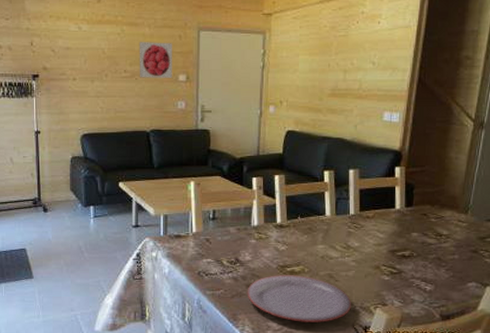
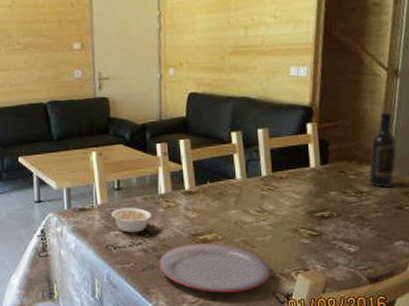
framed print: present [139,42,172,78] -> none [30,11,67,50]
legume: none [205,237,243,262] -> present [111,207,152,233]
wine bottle: none [449,162,477,232] -> present [369,112,397,188]

